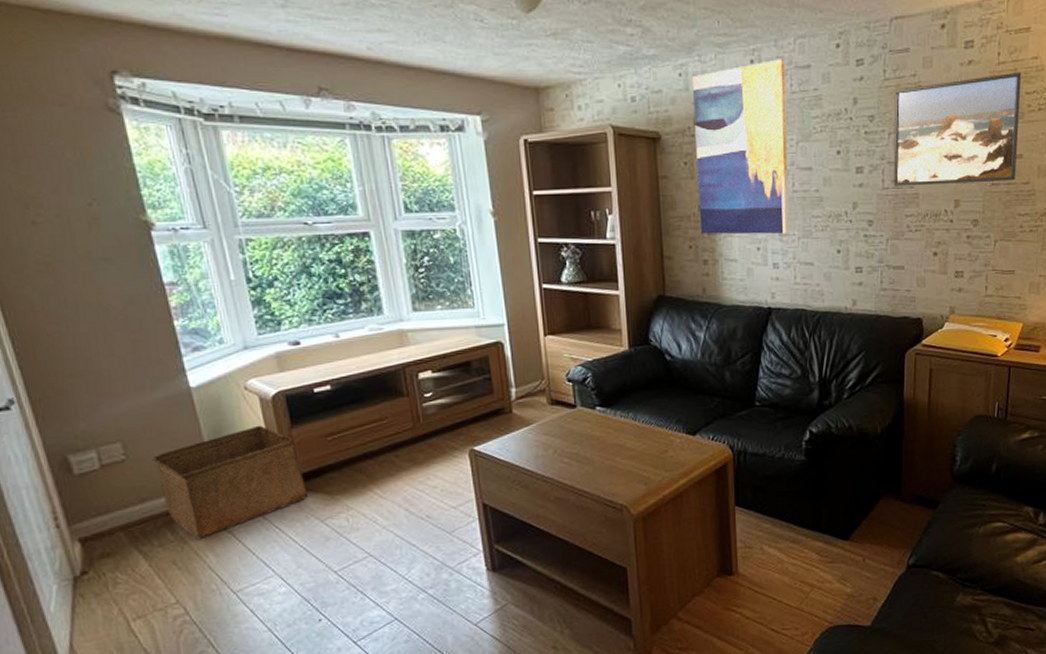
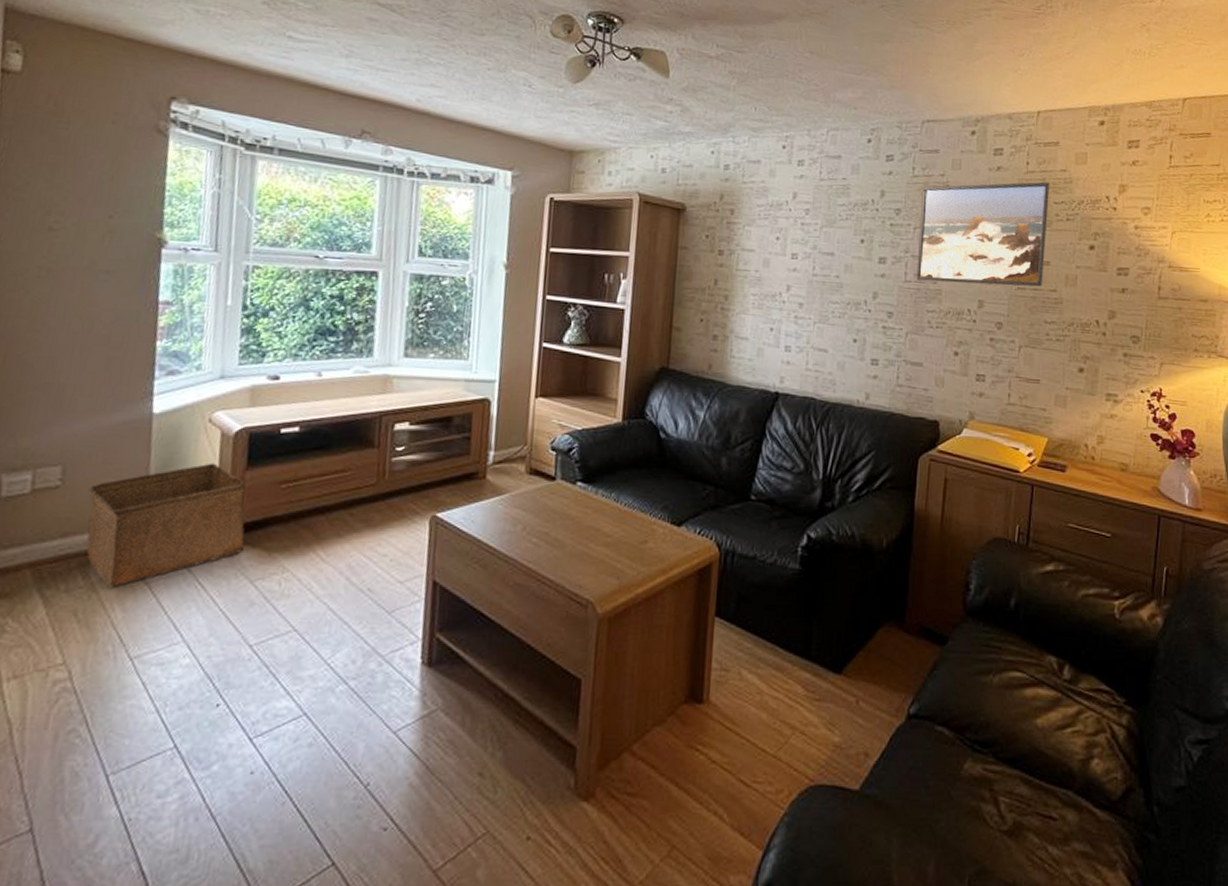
wall art: present [693,59,789,235] -> none [713,147,817,316]

